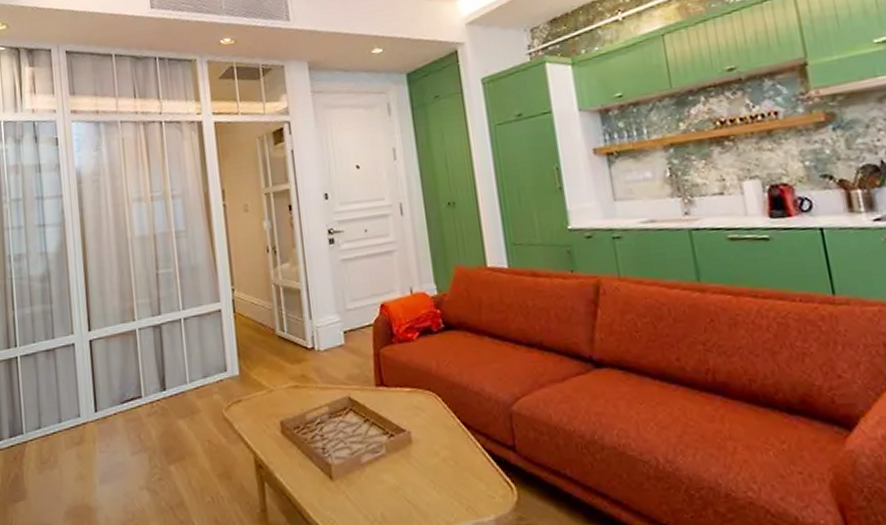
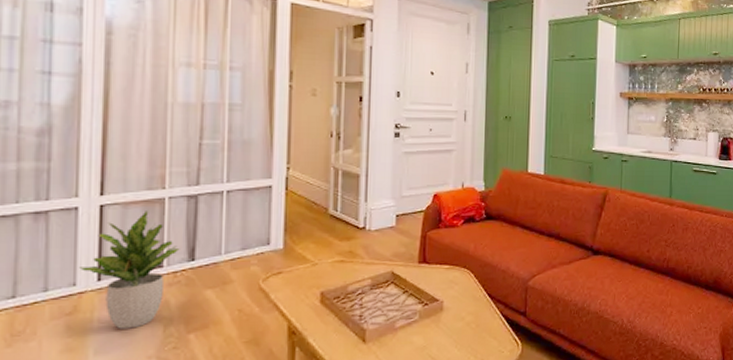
potted plant: none [81,343,153,459] -> present [80,211,180,329]

